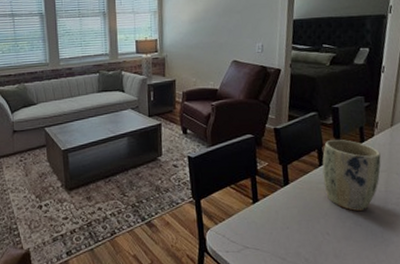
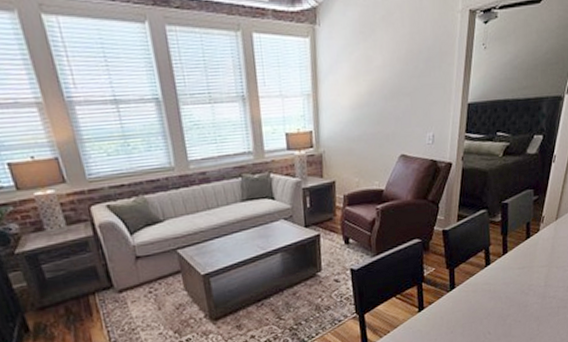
plant pot: present [322,139,381,211] -> none [488,237,544,308]

